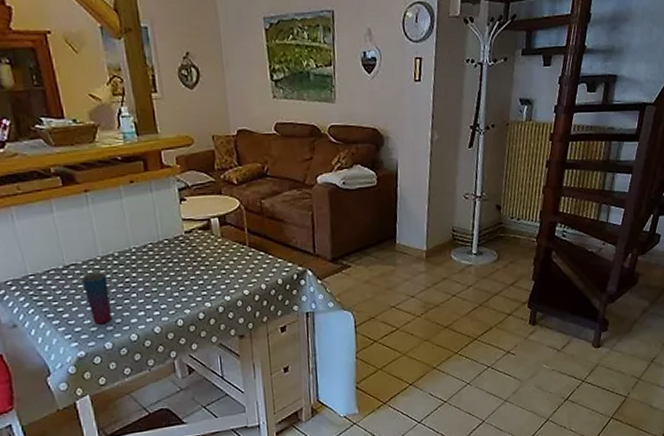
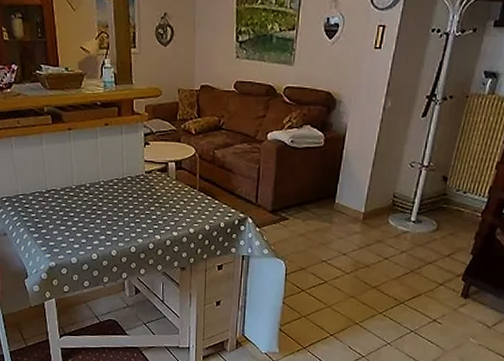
cup: present [82,272,112,325] -> none [59,198,79,242]

